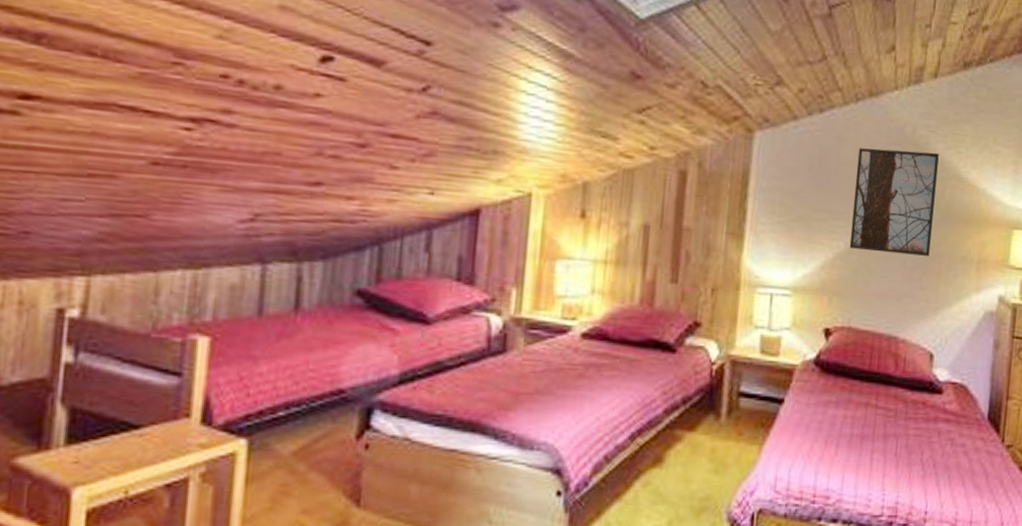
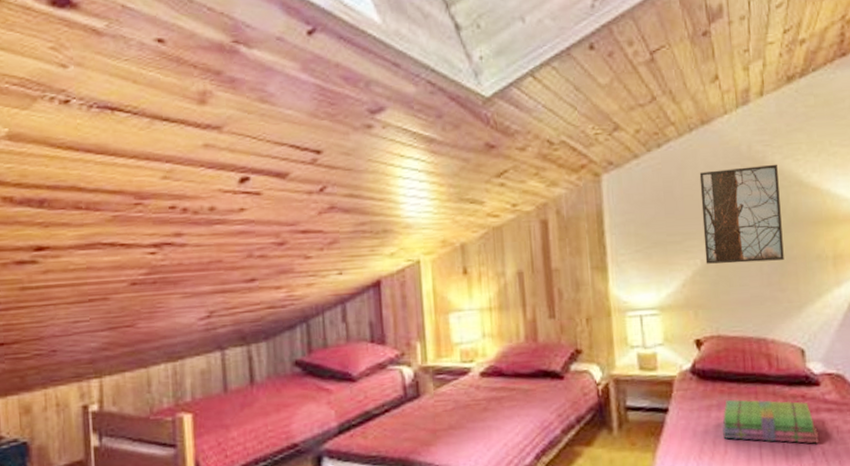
stack of books: none [836,397,933,455] -> present [722,399,820,444]

